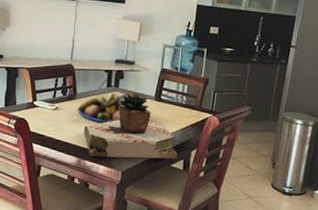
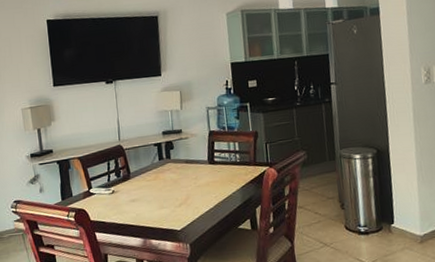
fruit bowl: present [78,92,132,123] -> none [134,162,186,198]
succulent plant: present [83,93,177,159] -> none [143,161,243,234]

